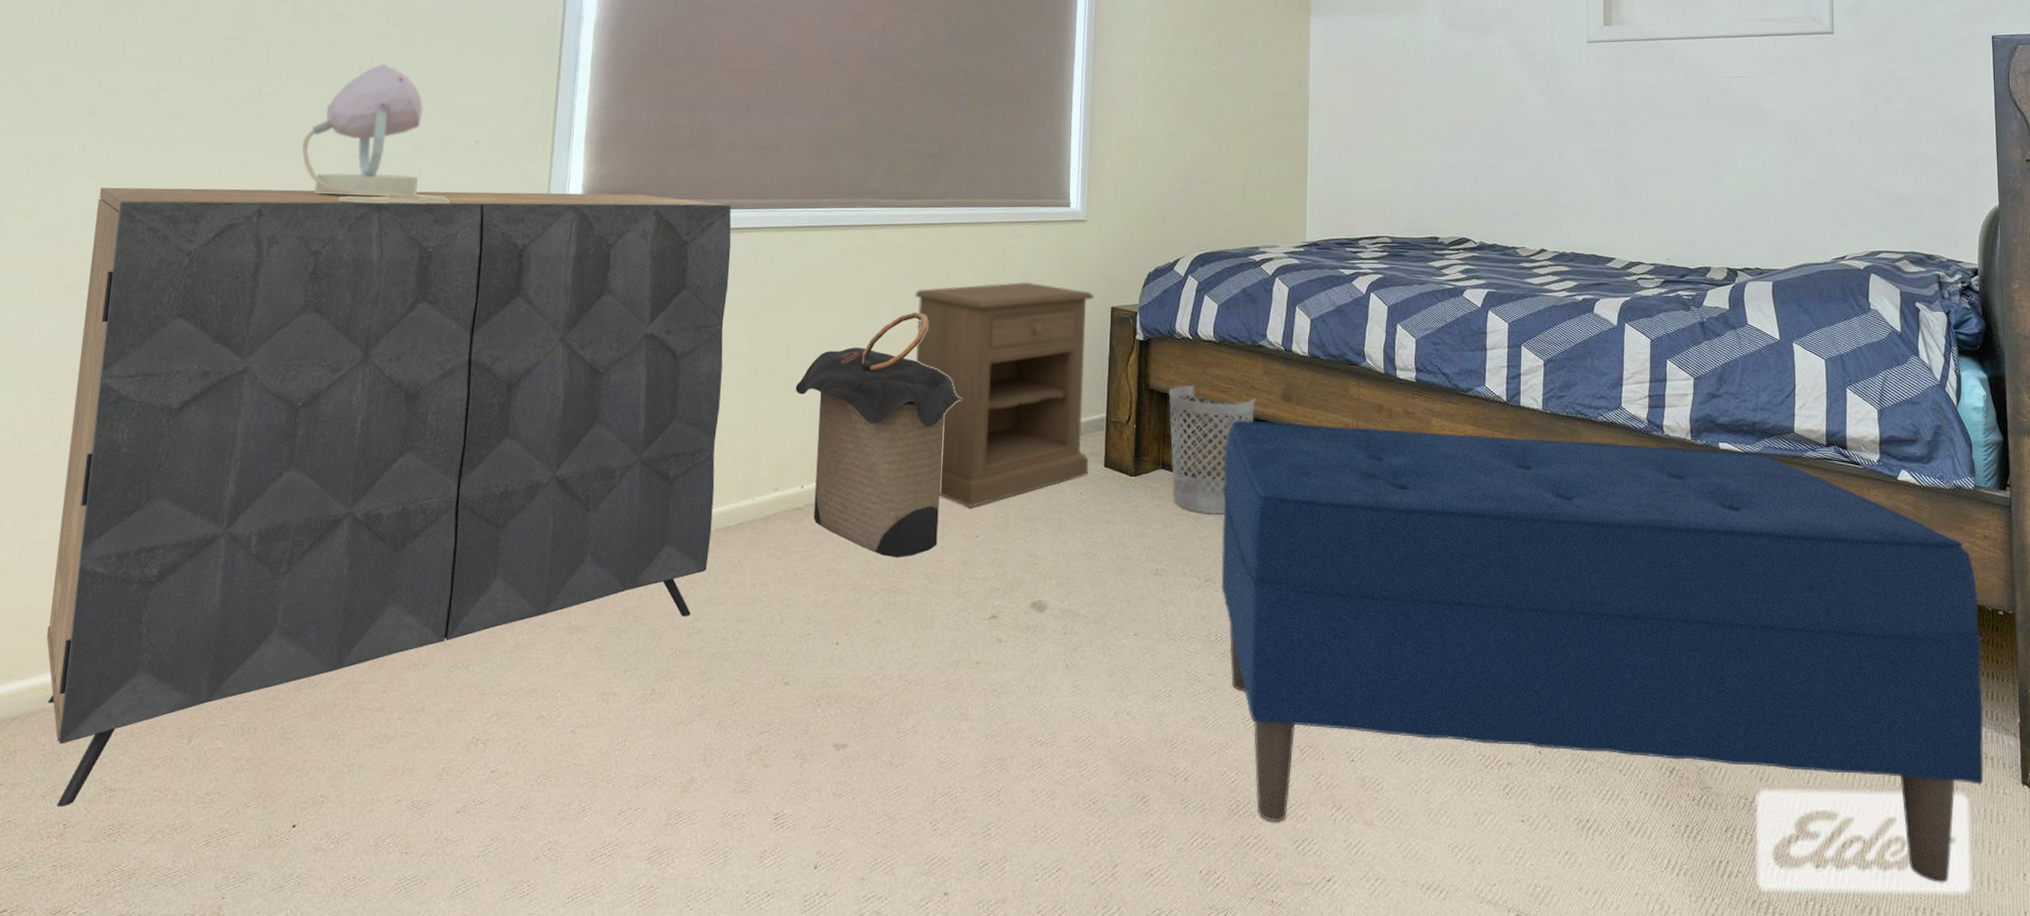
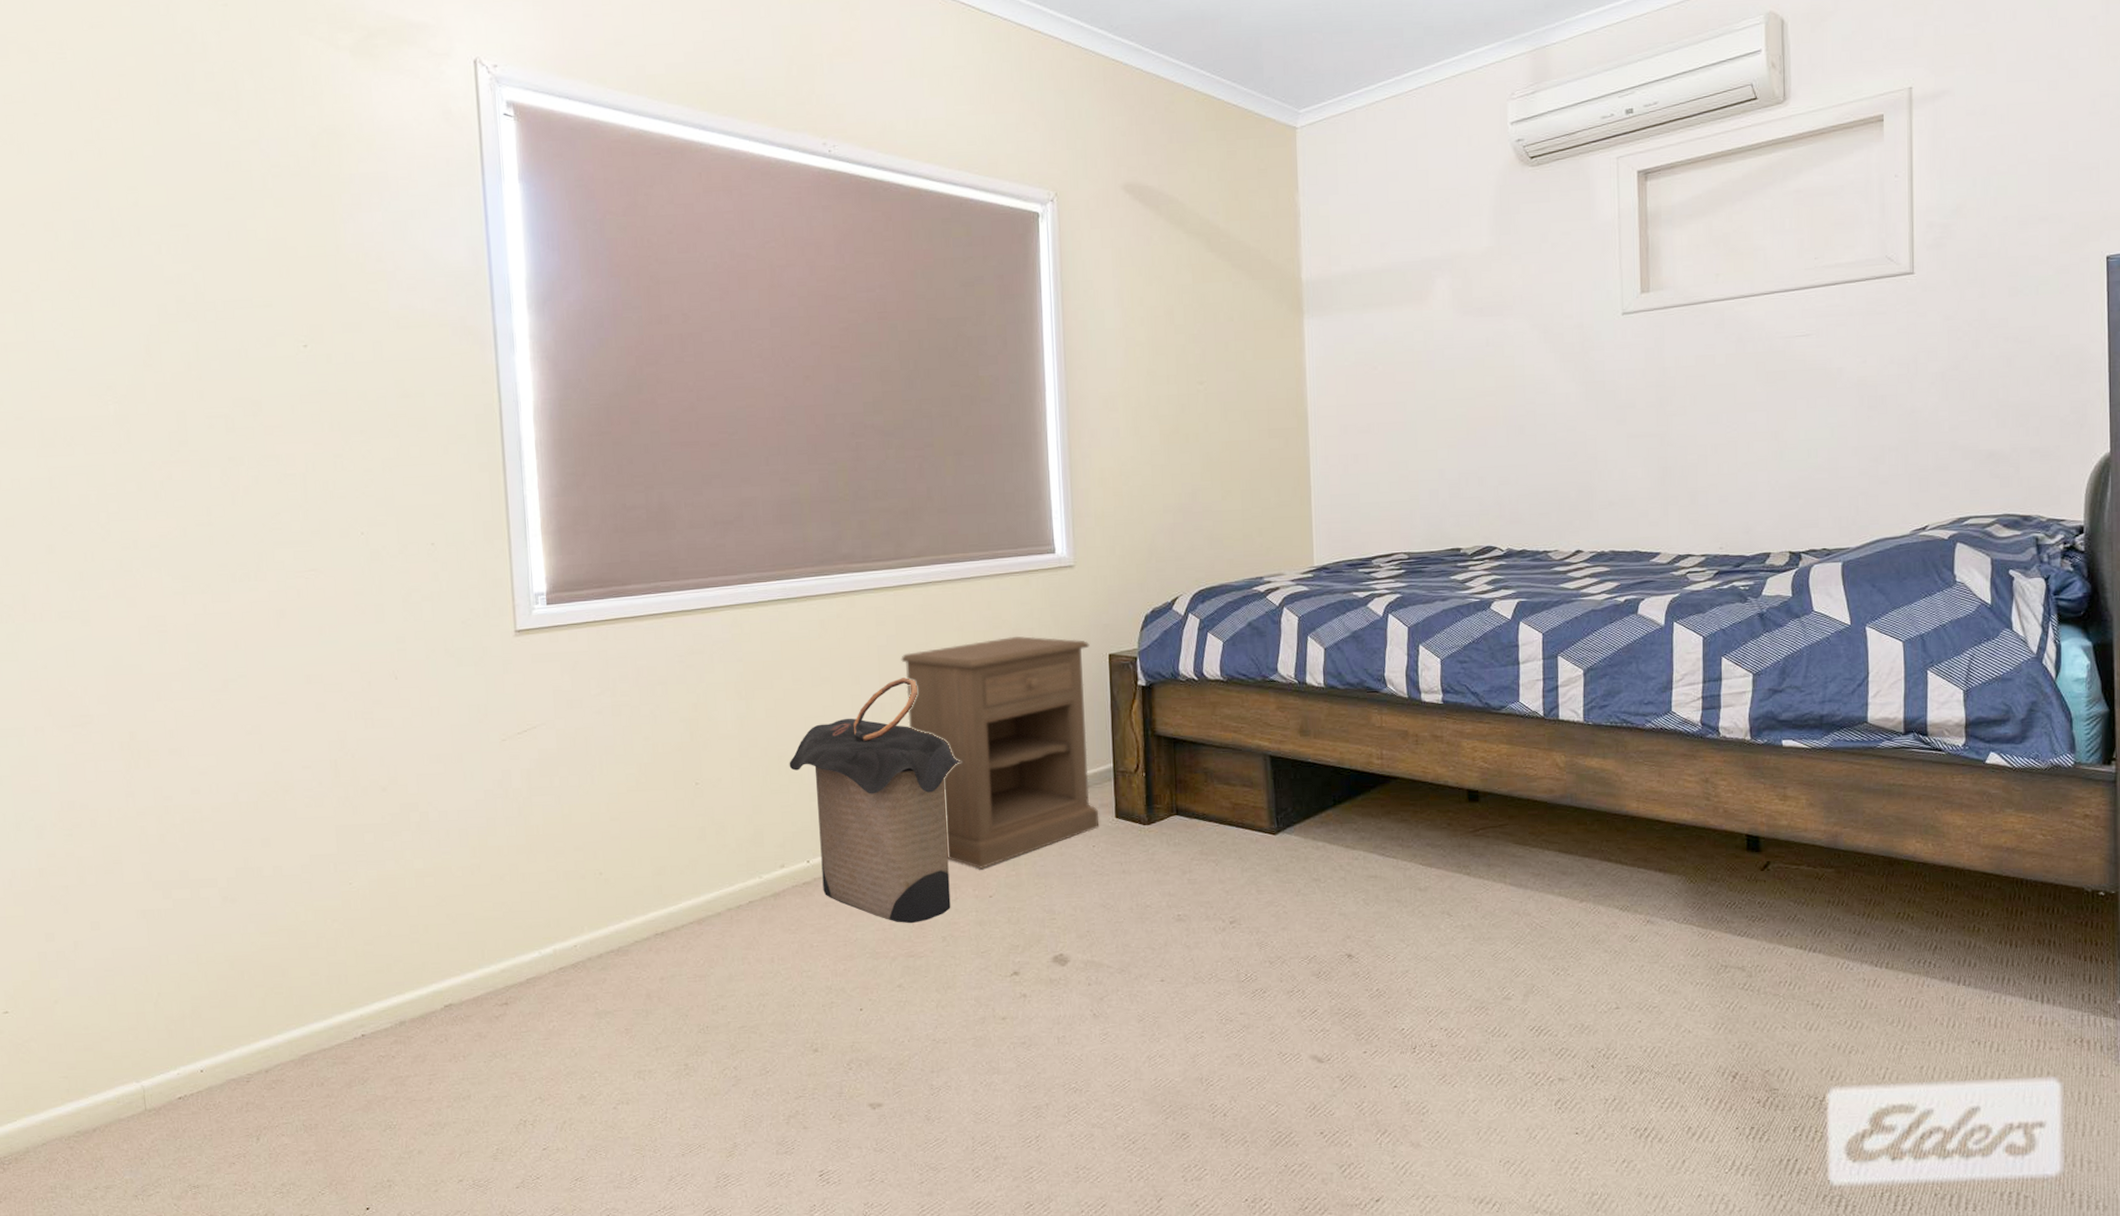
dresser: present [46,187,732,808] -> none [73,582,724,1205]
table lamp: present [301,64,451,204] -> none [259,472,416,618]
wastebasket: present [1168,385,1256,515] -> none [1177,728,1271,857]
bench: present [1221,421,1984,884] -> none [1241,747,2079,1168]

